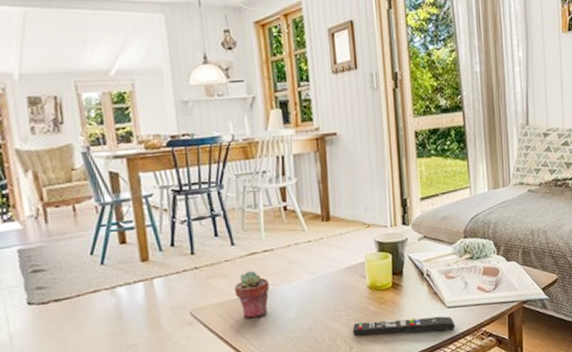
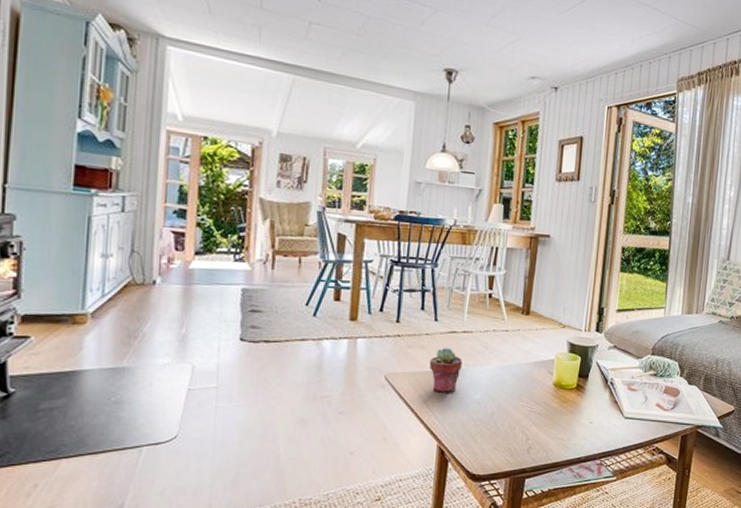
remote control: present [352,316,456,336] -> none [531,416,630,442]

